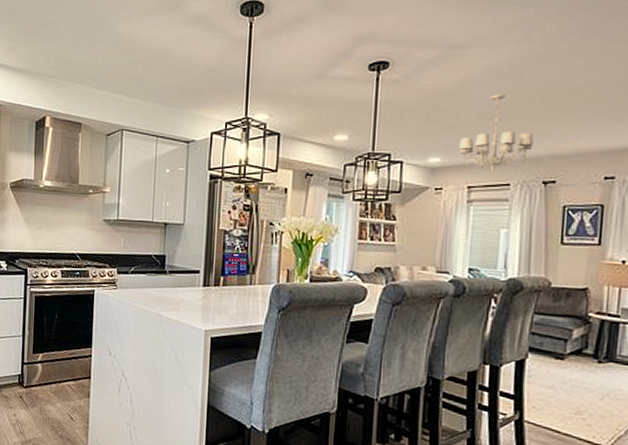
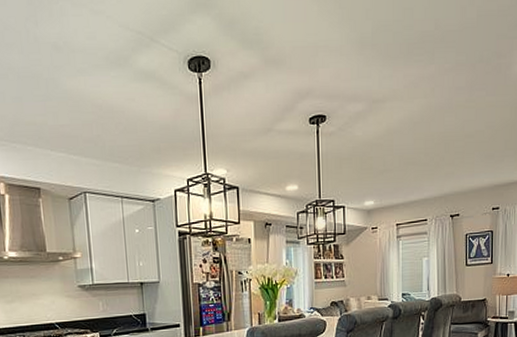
chandelier: present [459,94,534,173] -> none [387,142,442,211]

